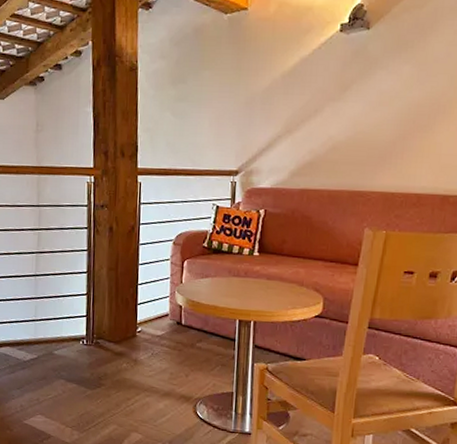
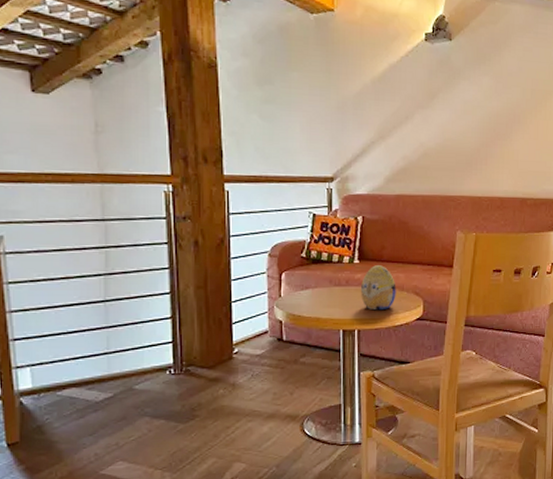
decorative egg: none [258,259,296,304] -> present [360,265,396,311]

